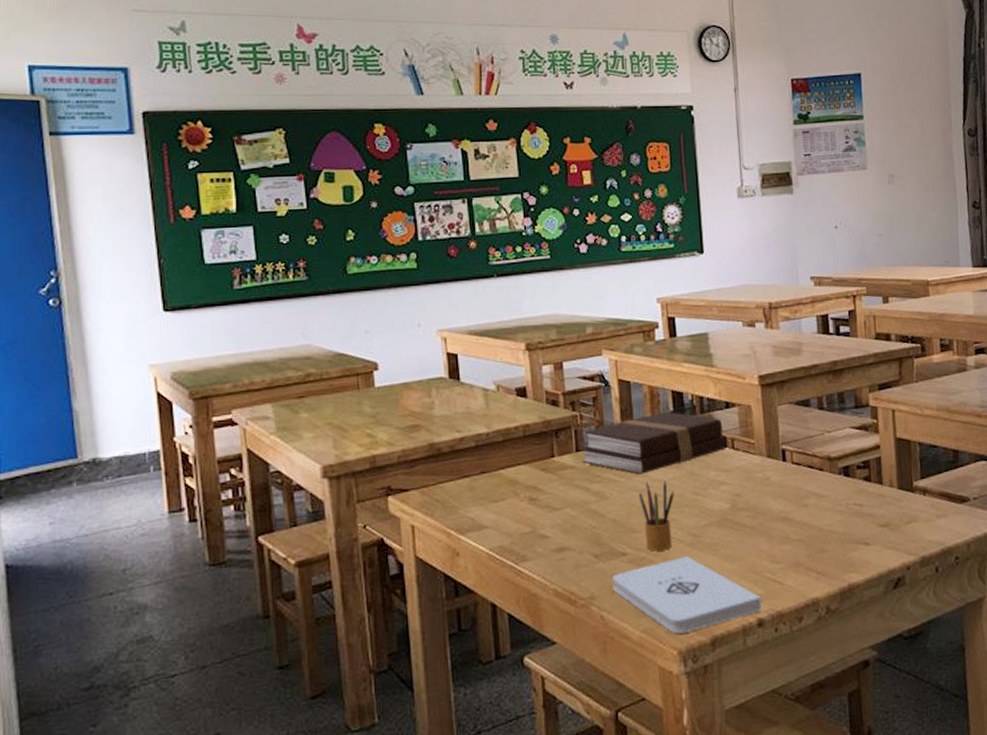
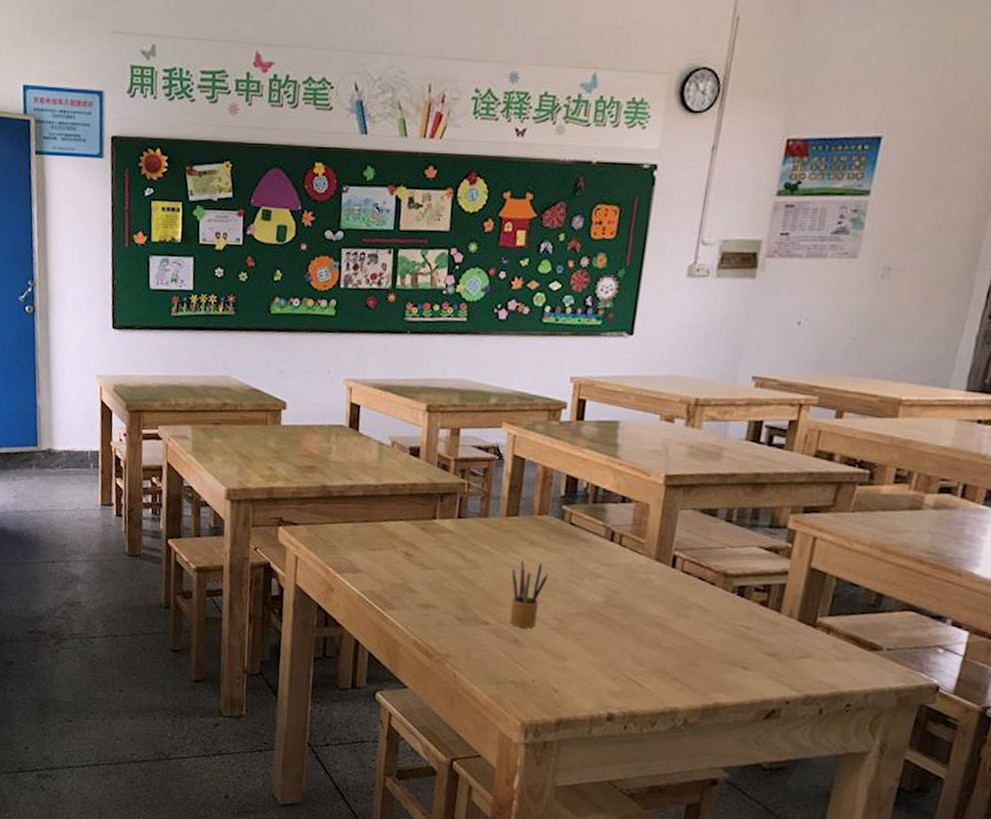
book: present [581,411,728,474] -> none [461,494,616,552]
notepad: present [611,556,762,634] -> none [470,638,617,709]

